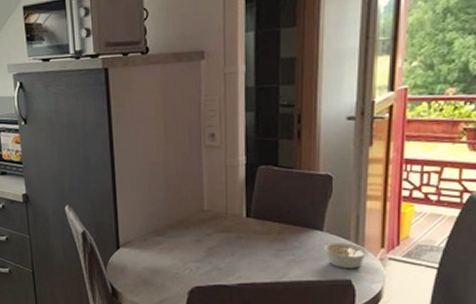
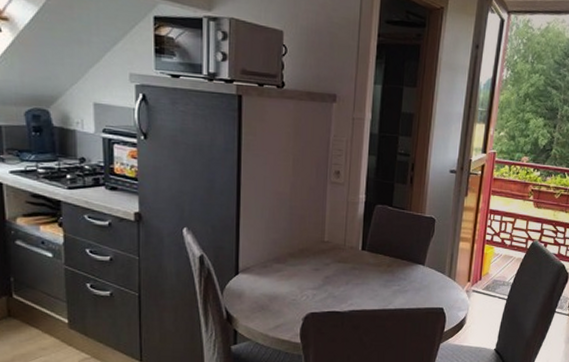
legume: present [322,242,369,269] -> none [423,276,459,299]

